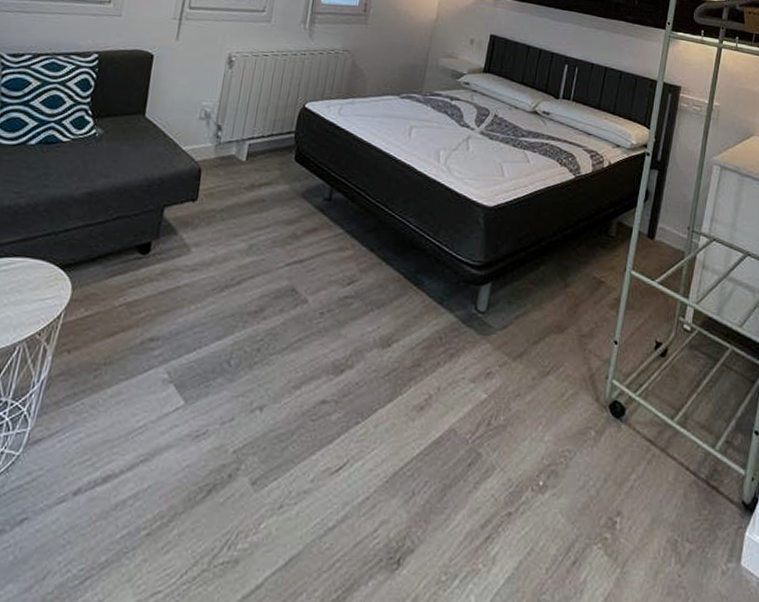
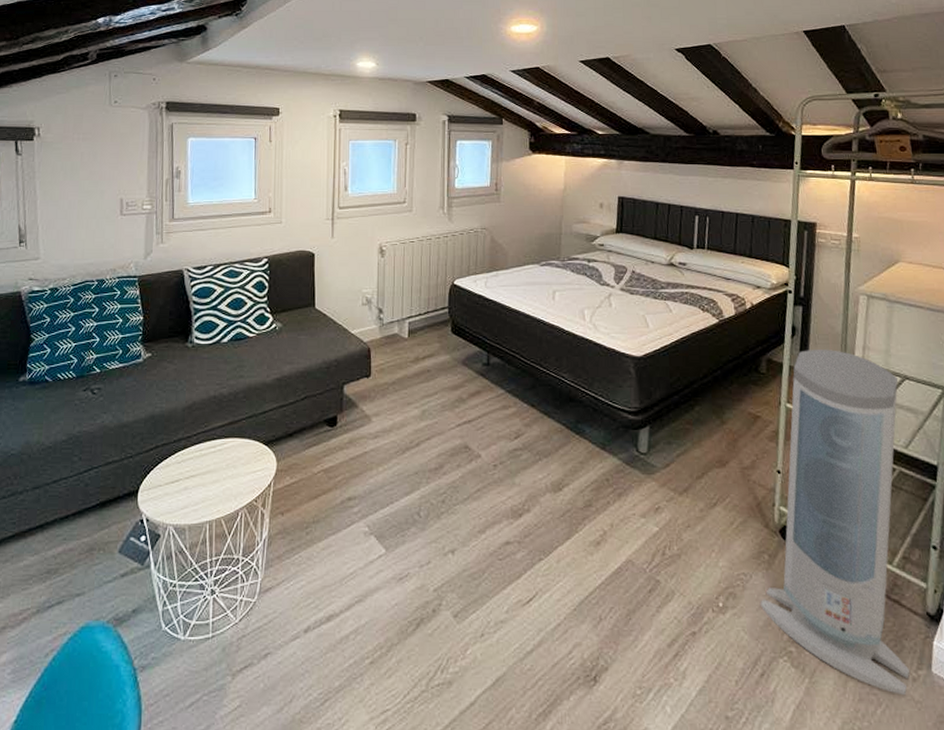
air purifier: none [580,216,741,590] -> present [760,350,911,696]

